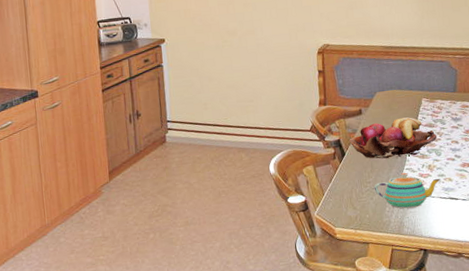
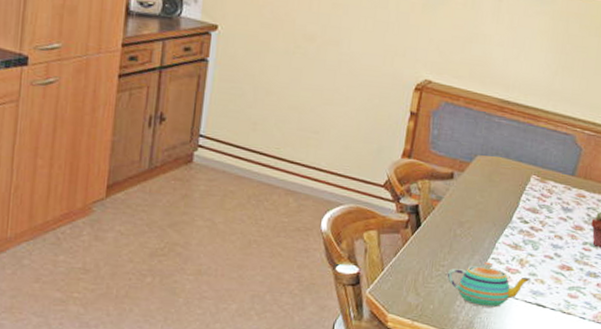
fruit basket: present [349,117,437,159] -> none [430,193,539,244]

